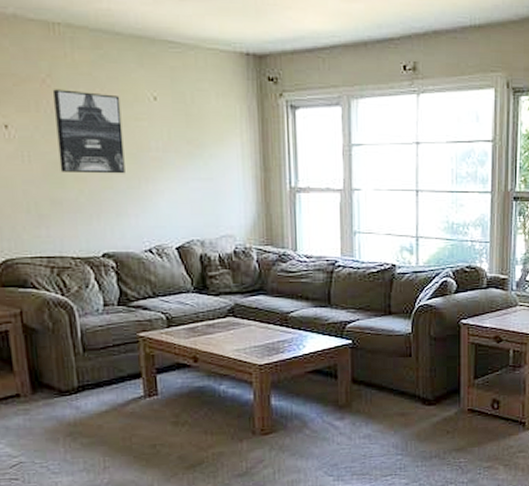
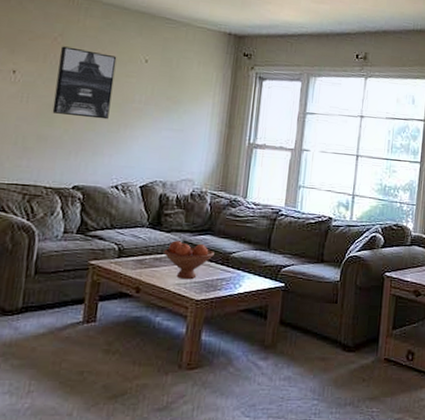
fruit bowl: none [214,304,271,345] -> present [163,240,214,280]

